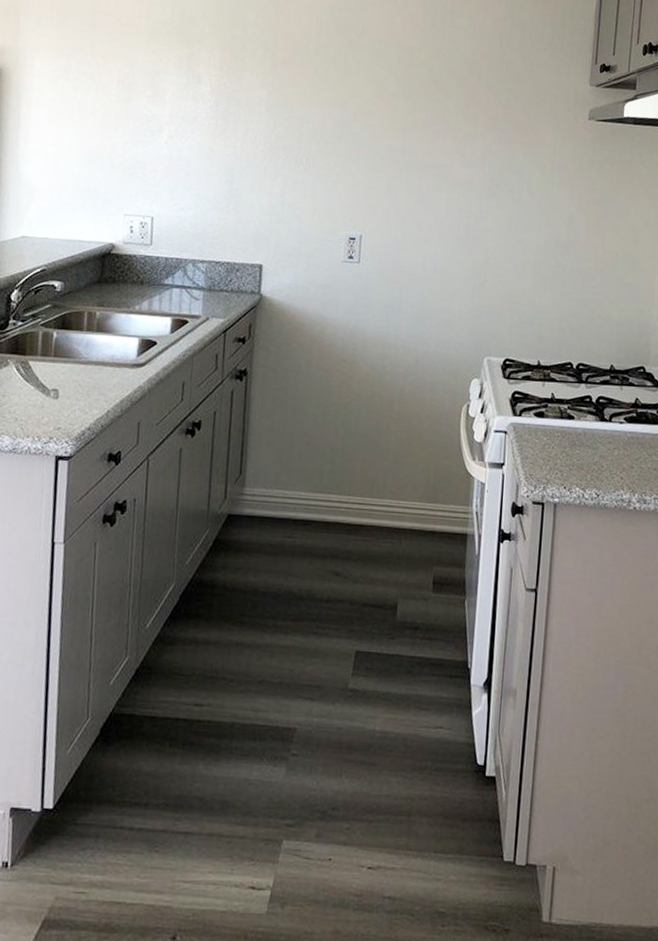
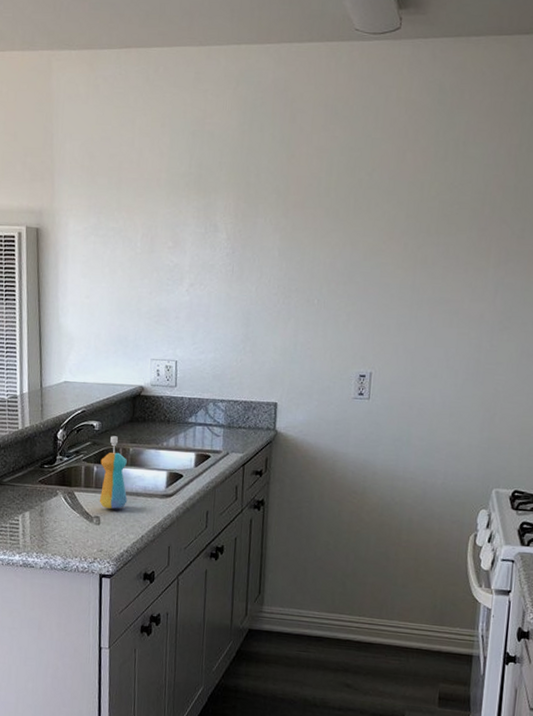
soap dispenser: none [58,298,93,381] -> present [99,436,128,509]

